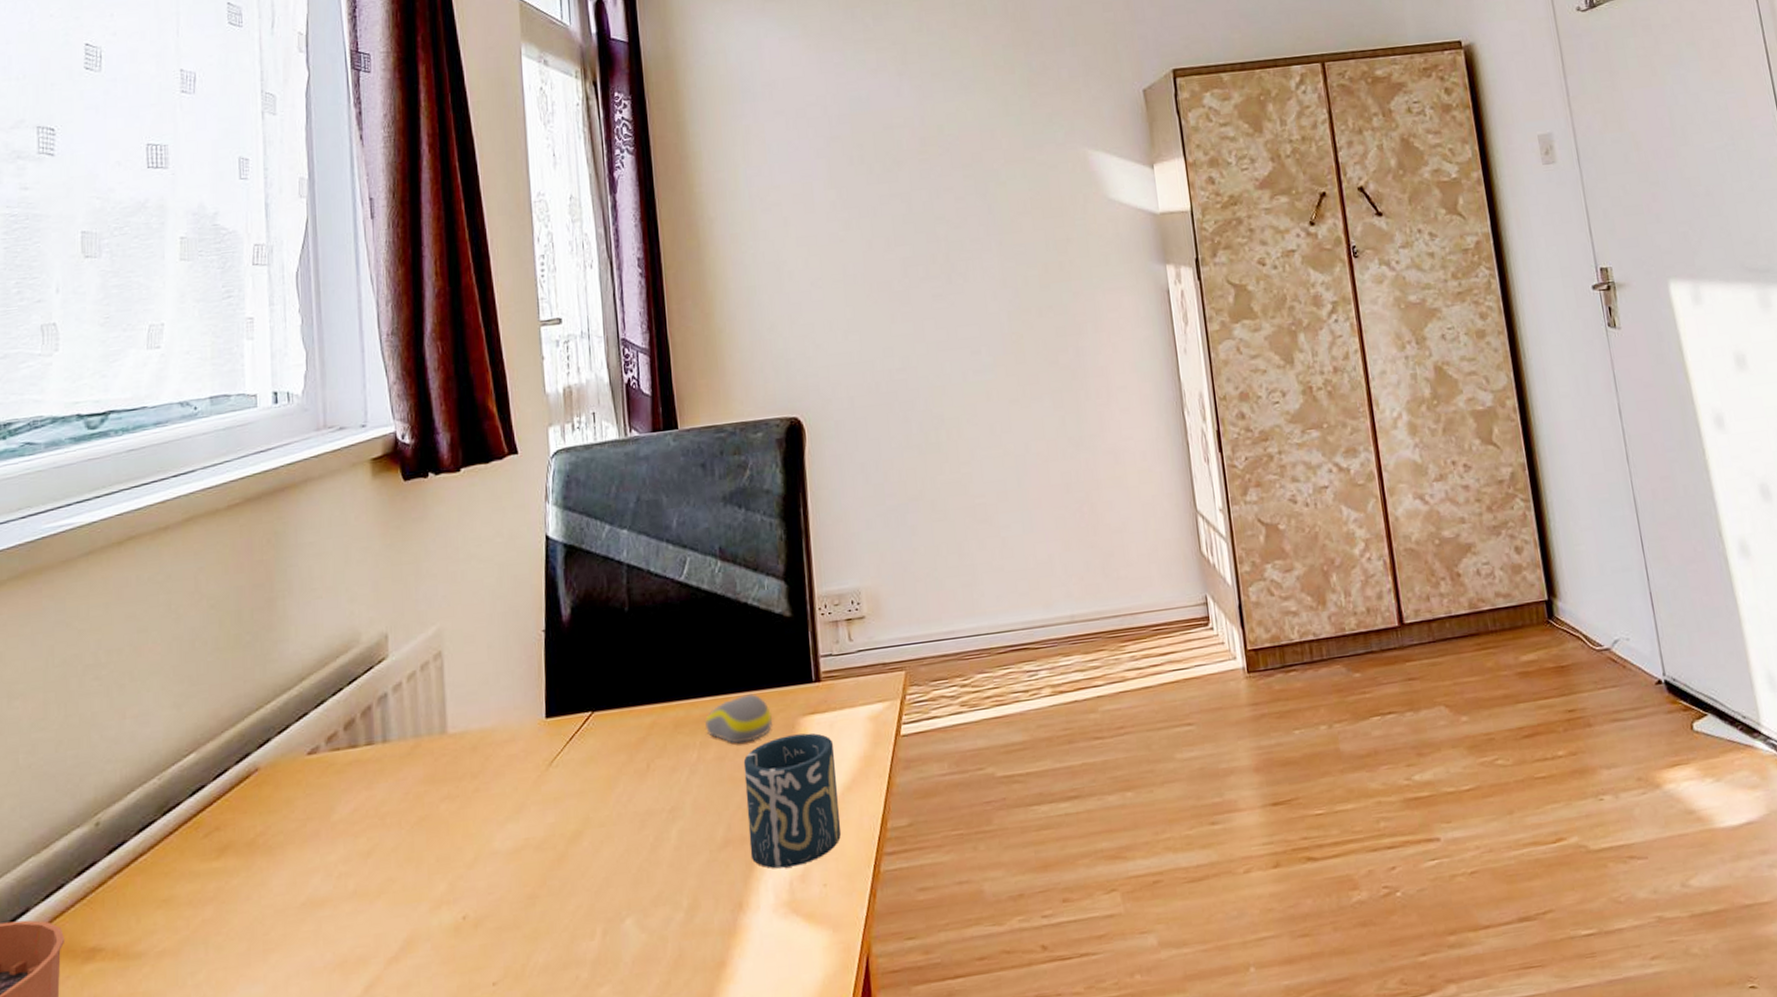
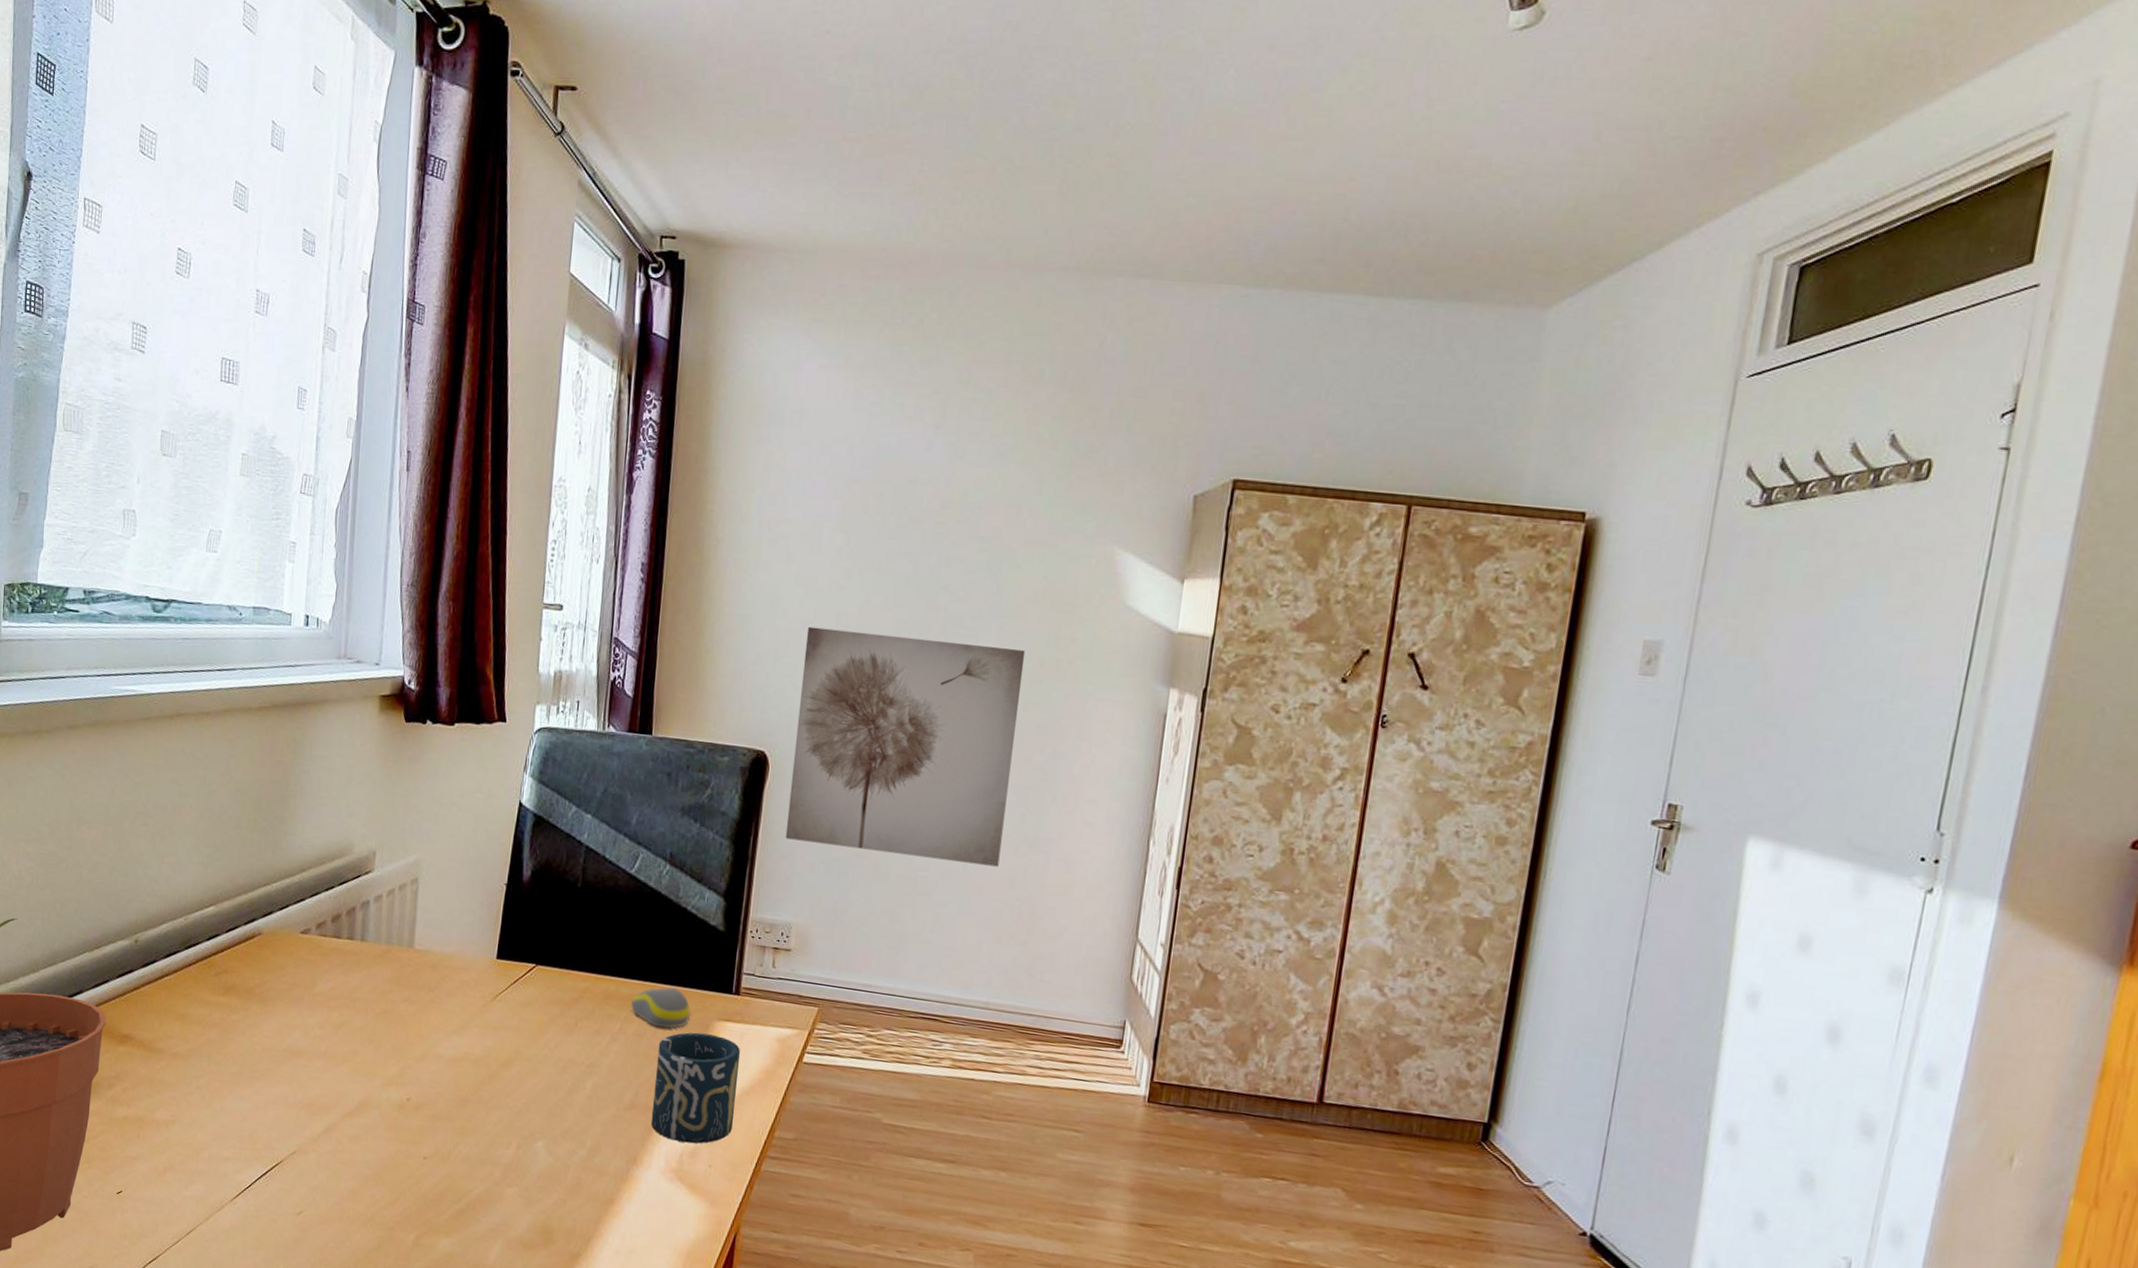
wall art: none [816,260,1051,501] -> present [785,626,1026,867]

